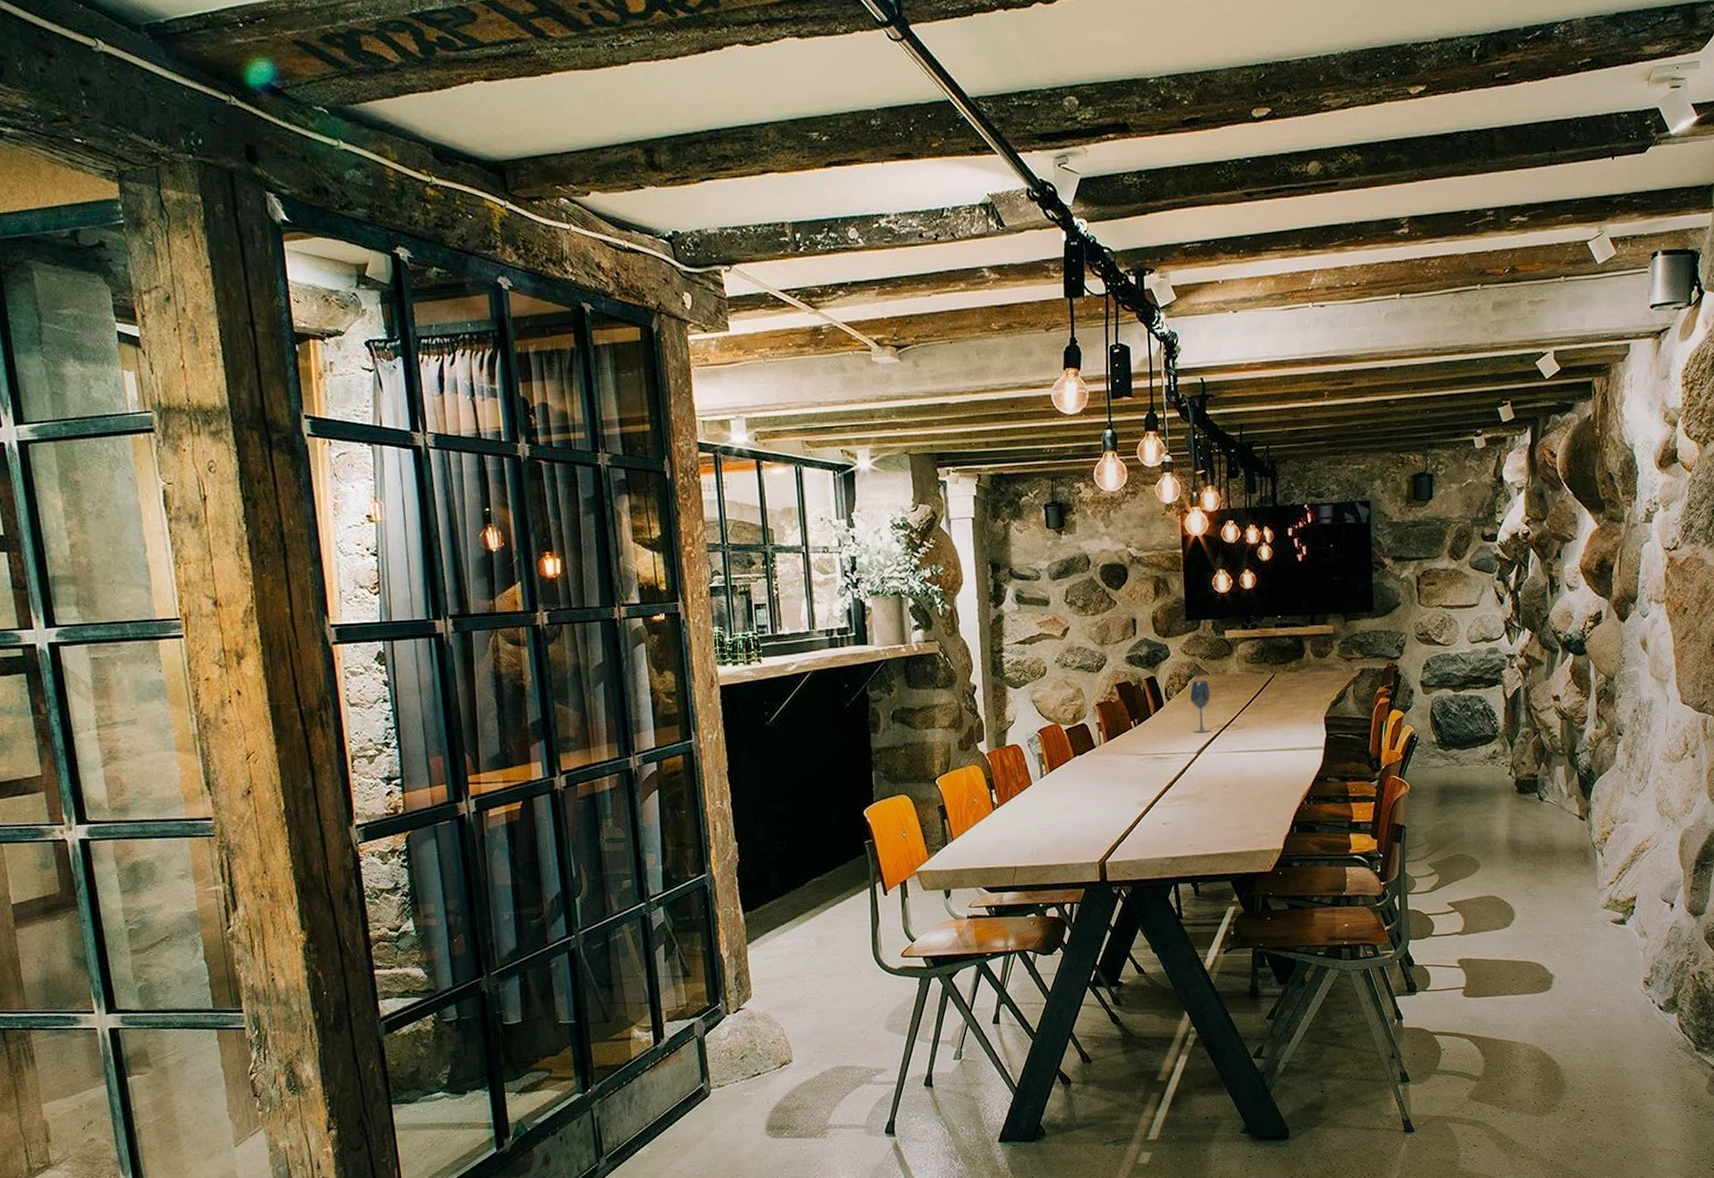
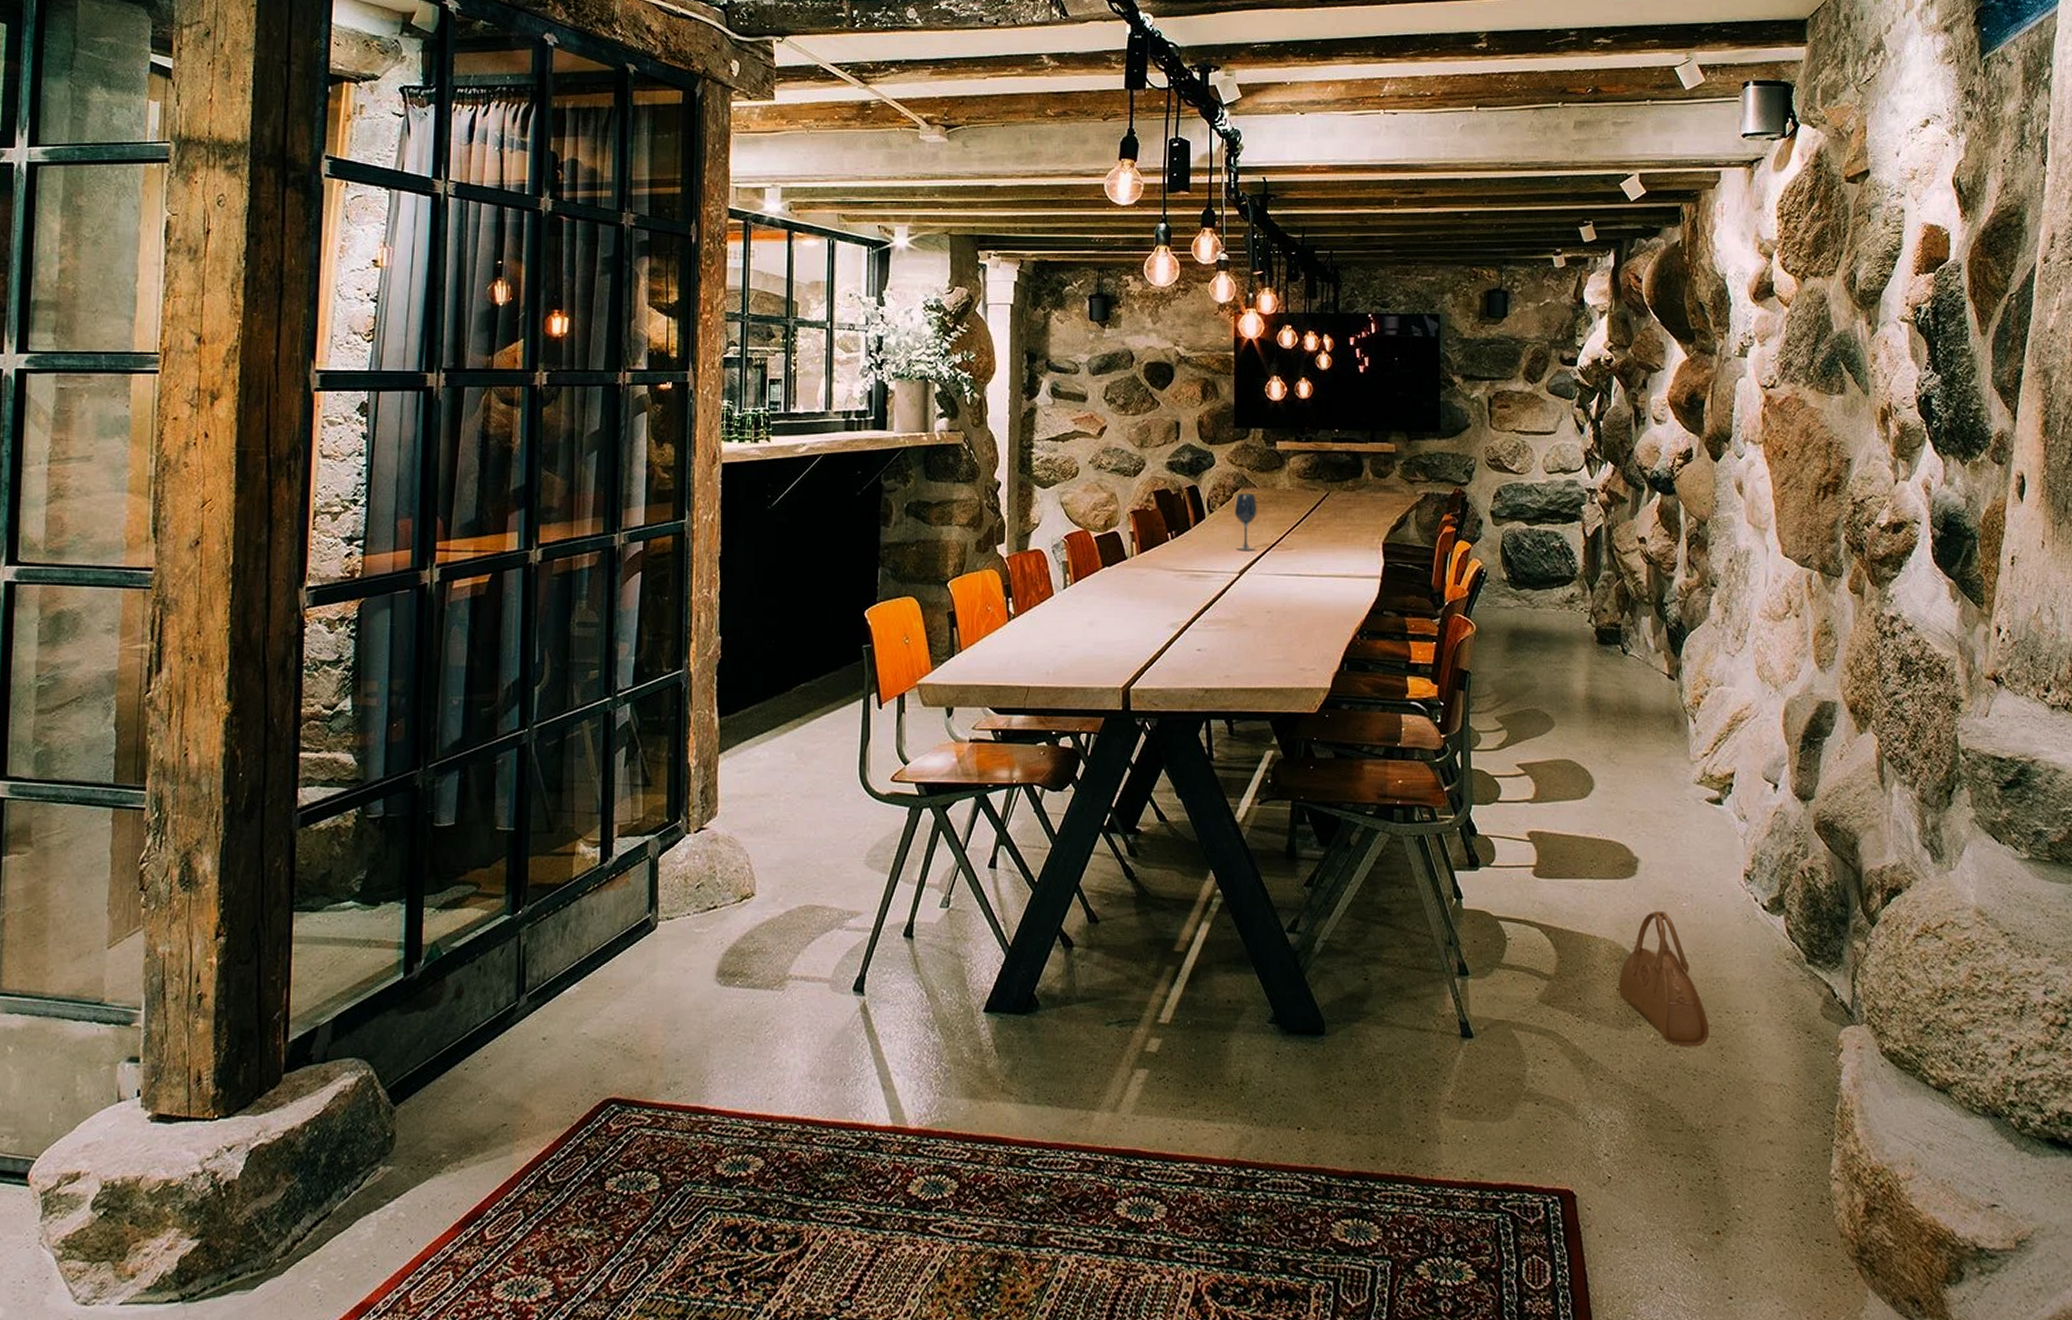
handbag: none [1537,1016,1613,1126] -> present [1619,910,1710,1047]

